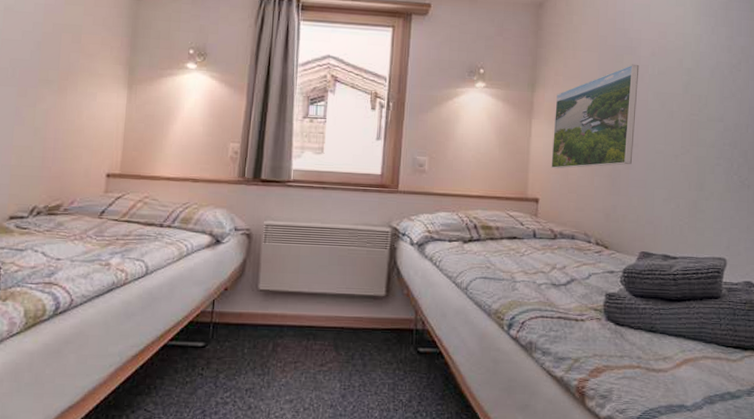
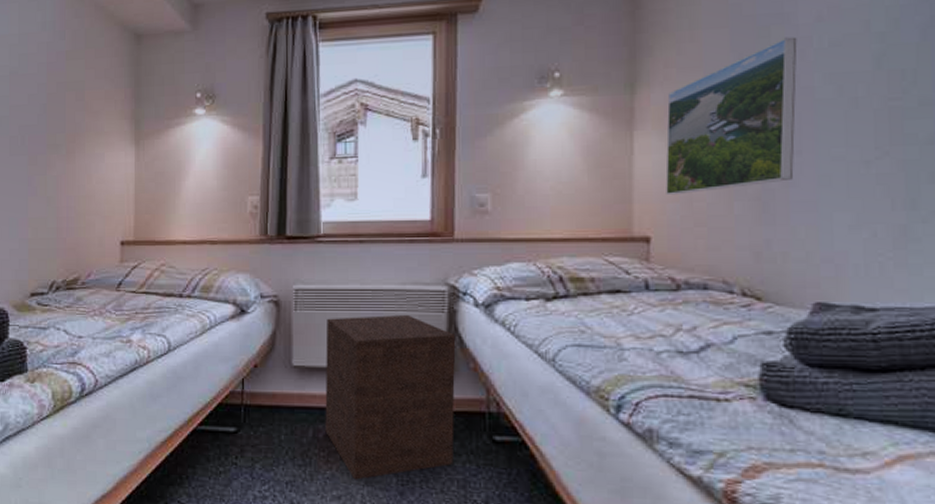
nightstand: none [283,249,395,386] -> present [325,314,456,480]

